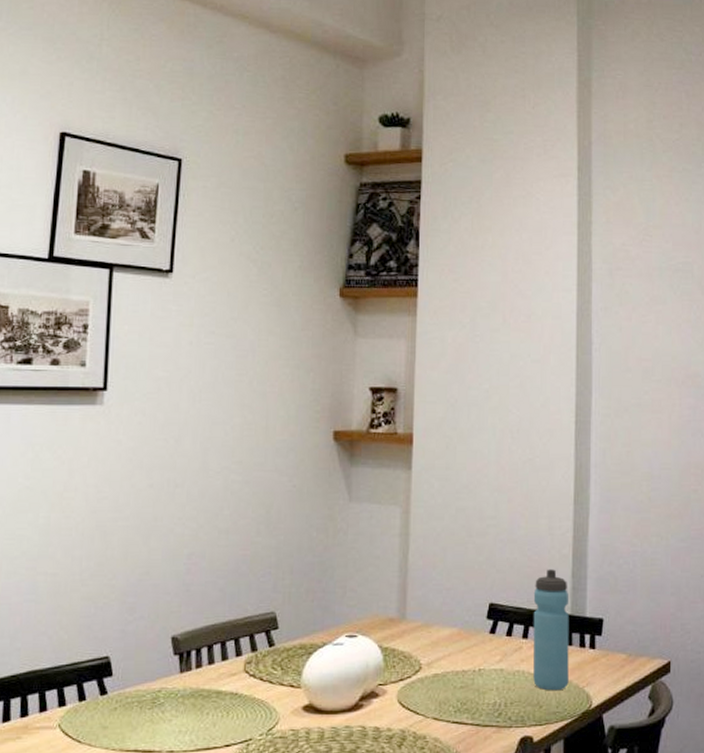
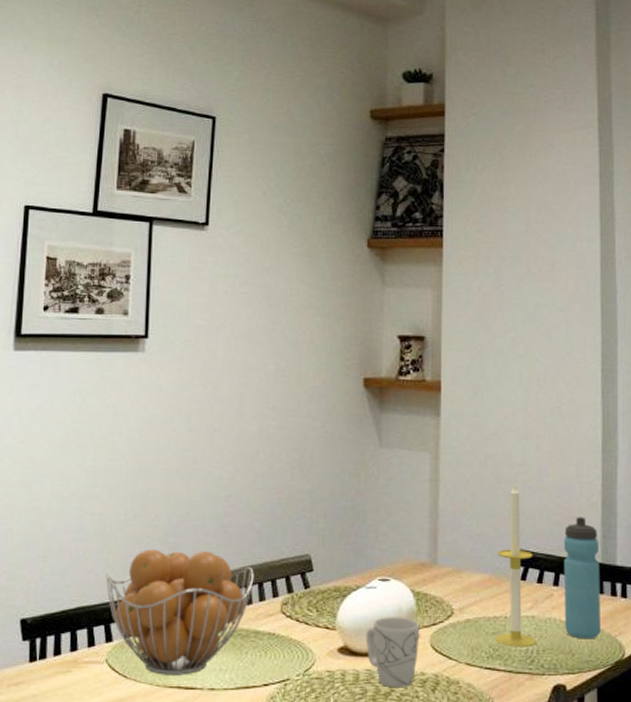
fruit basket: none [59,610,217,739] -> present [105,549,254,675]
mug: none [331,673,387,745] -> present [366,617,420,688]
candle: none [463,536,504,701] -> present [495,482,536,647]

